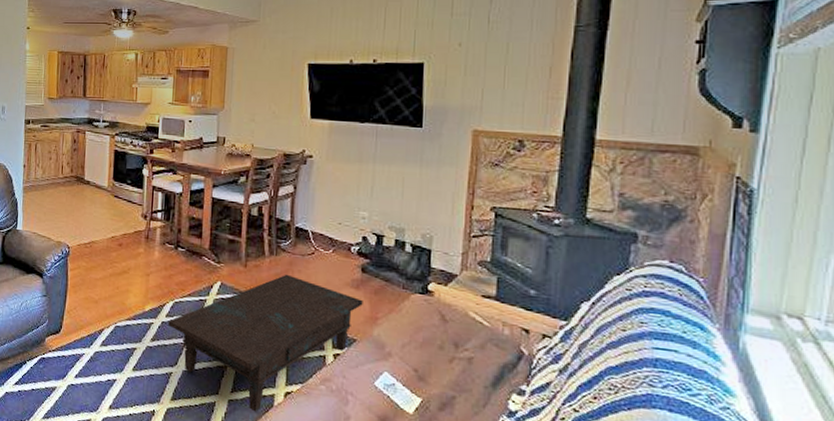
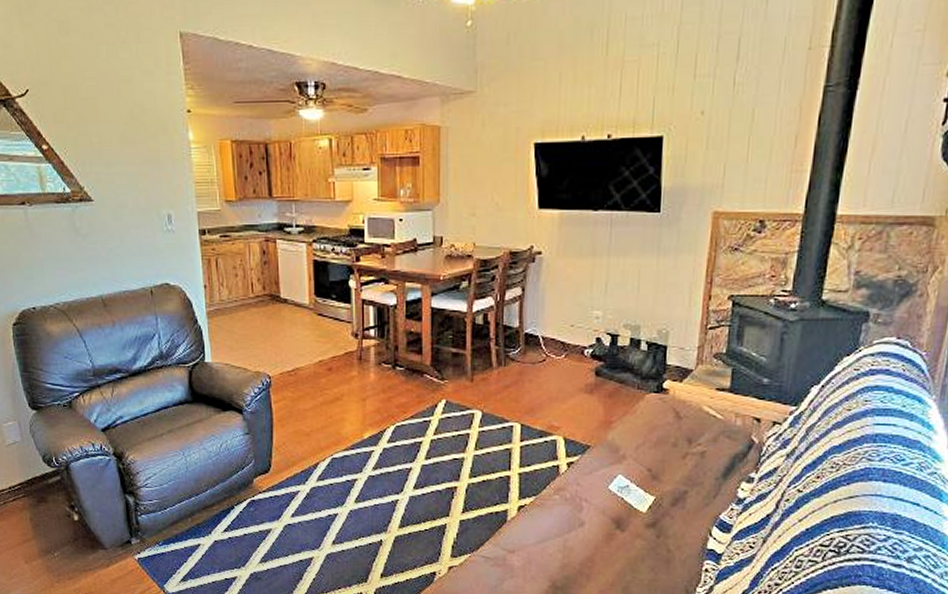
coffee table: present [168,274,363,412] -> none [390,385,597,529]

